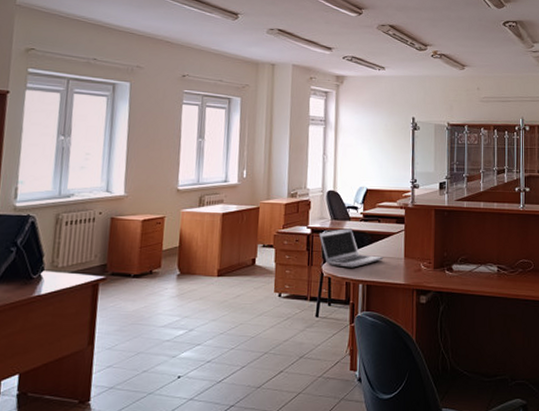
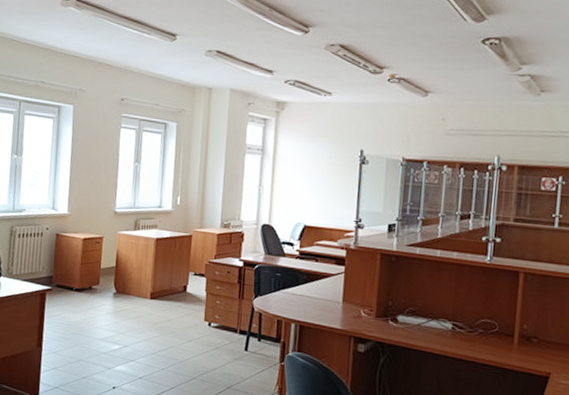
laptop: present [318,227,384,268] -> none [251,264,320,306]

